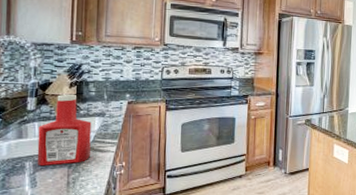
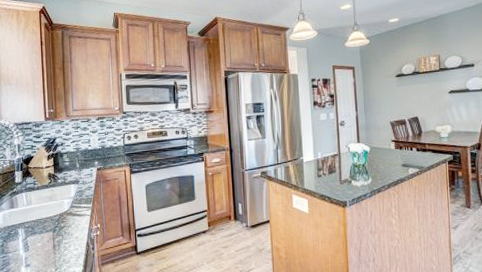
ketchup bottle: present [37,94,92,167] -> none [26,165,70,232]

